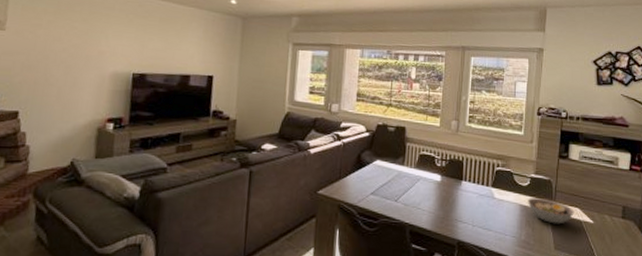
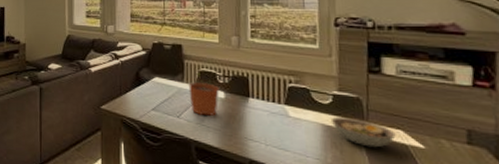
plant pot: none [408,157,437,199] -> present [188,73,219,116]

